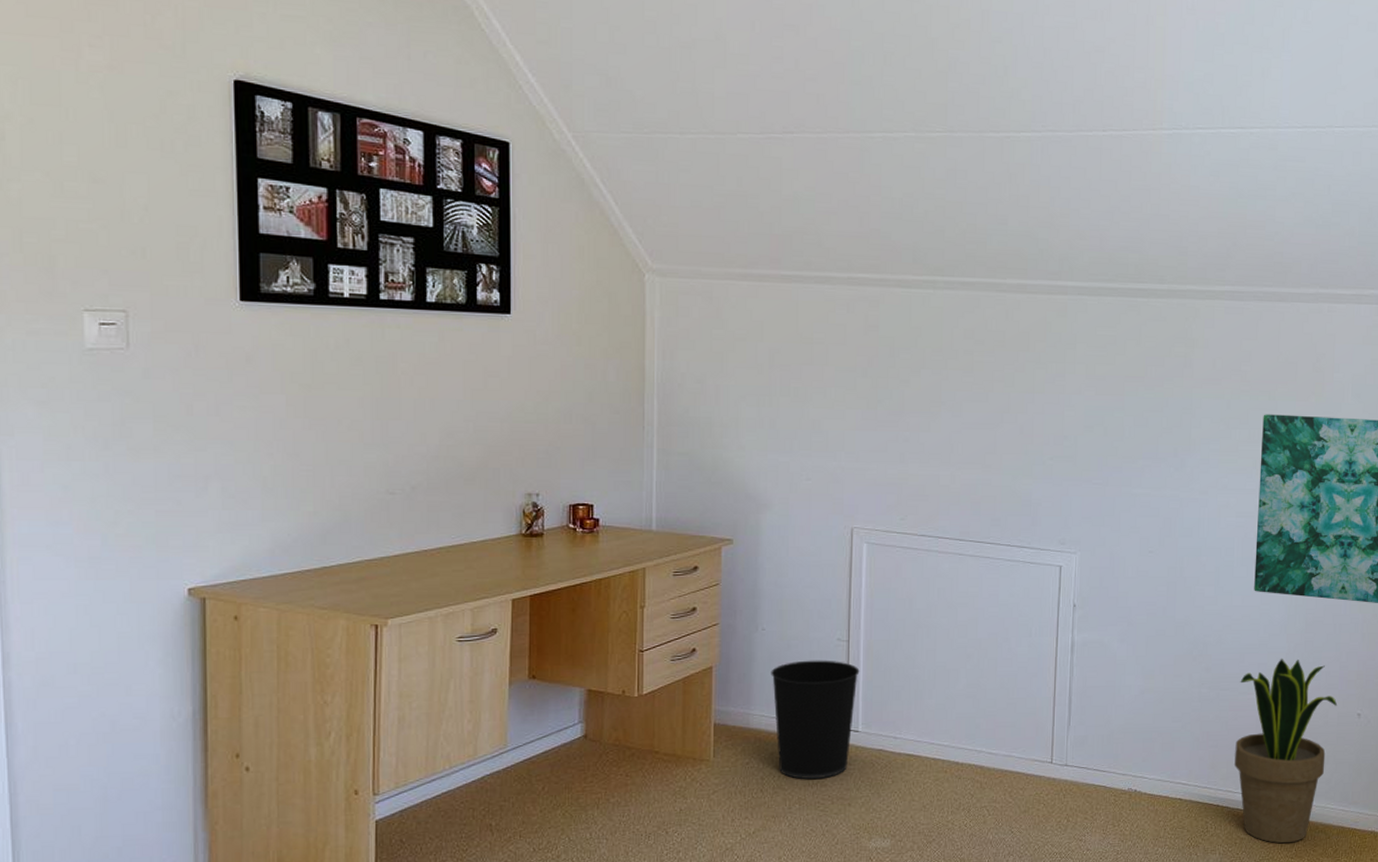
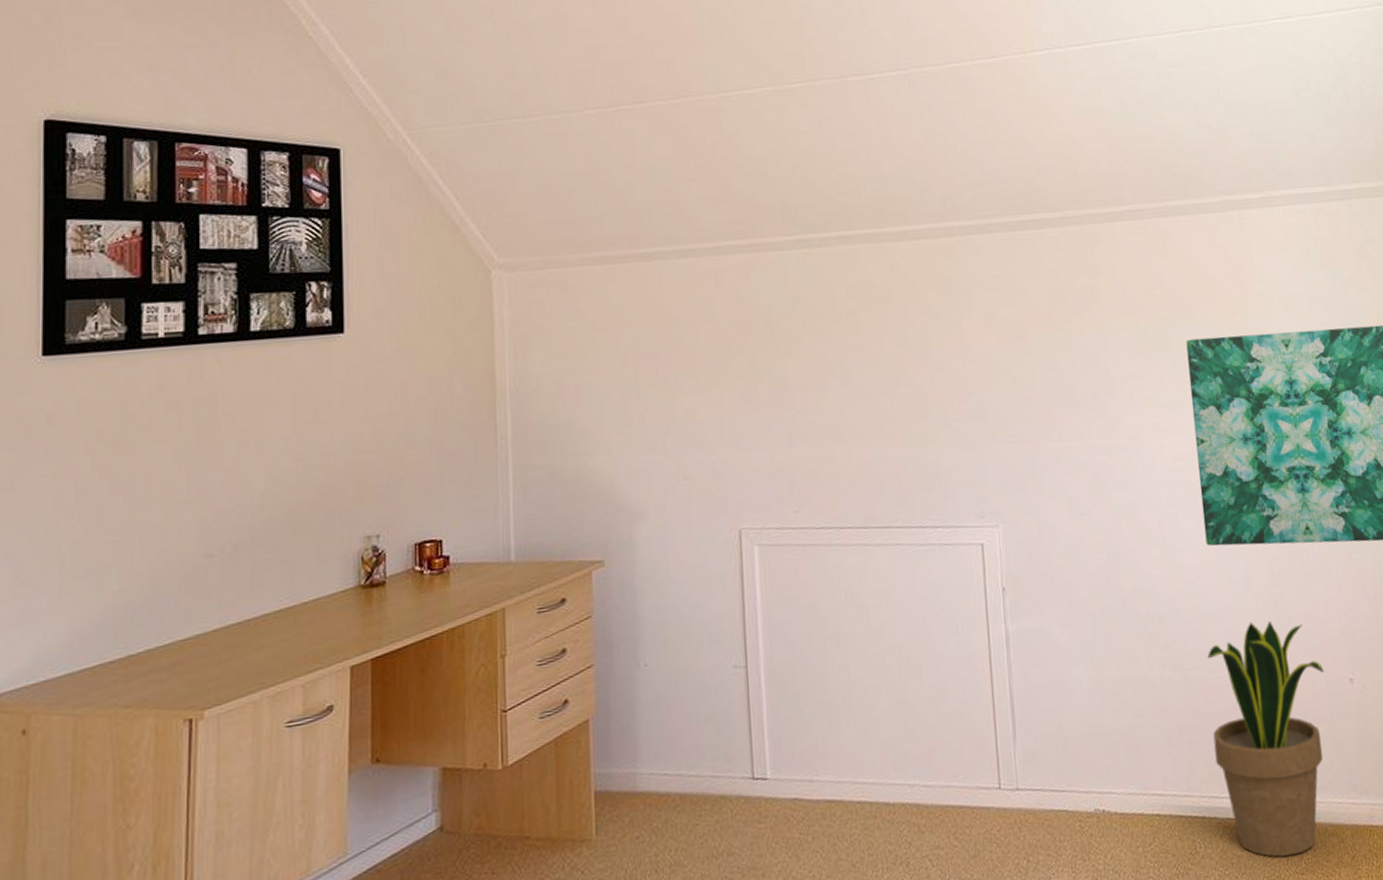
wastebasket: present [771,660,860,779] -> none [658,693,763,850]

